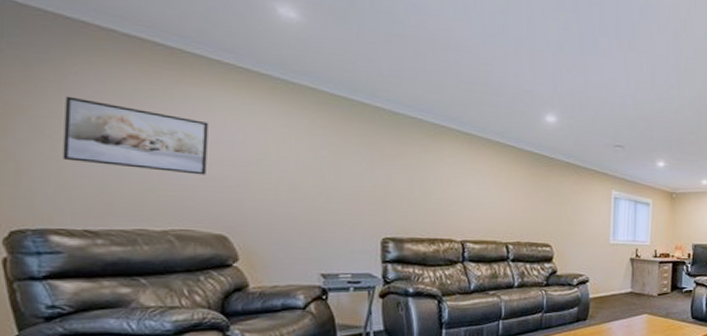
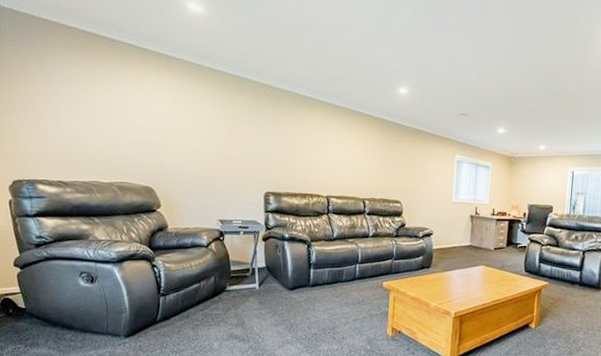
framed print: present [62,96,209,175] -> none [44,80,140,140]

